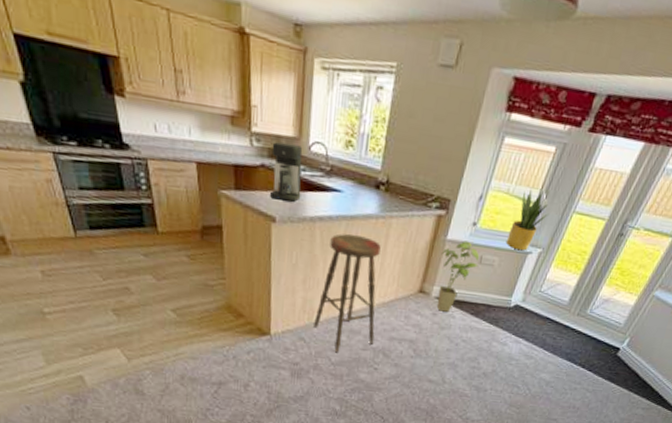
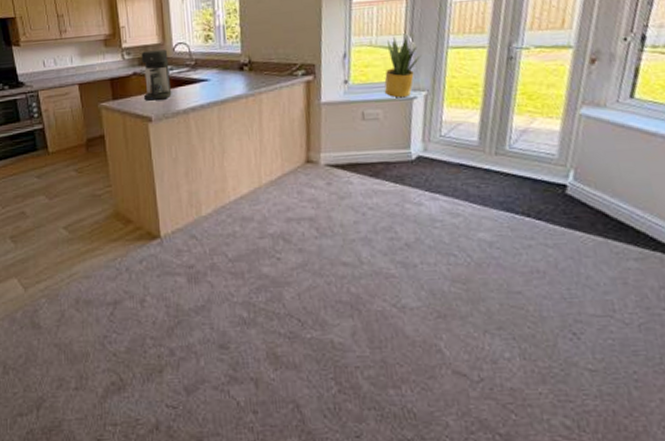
bar stool: present [314,233,381,353] -> none [203,117,270,247]
house plant: present [436,241,480,312] -> none [319,100,362,179]

